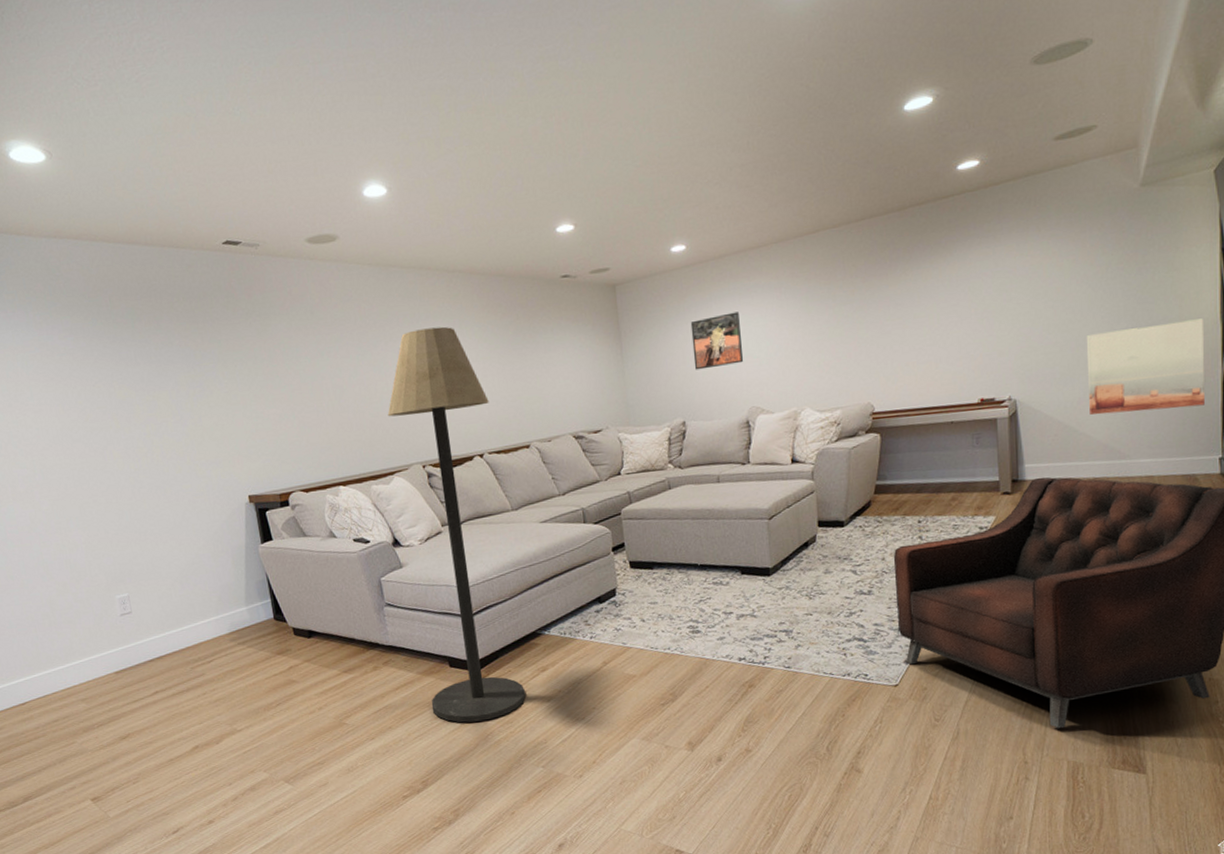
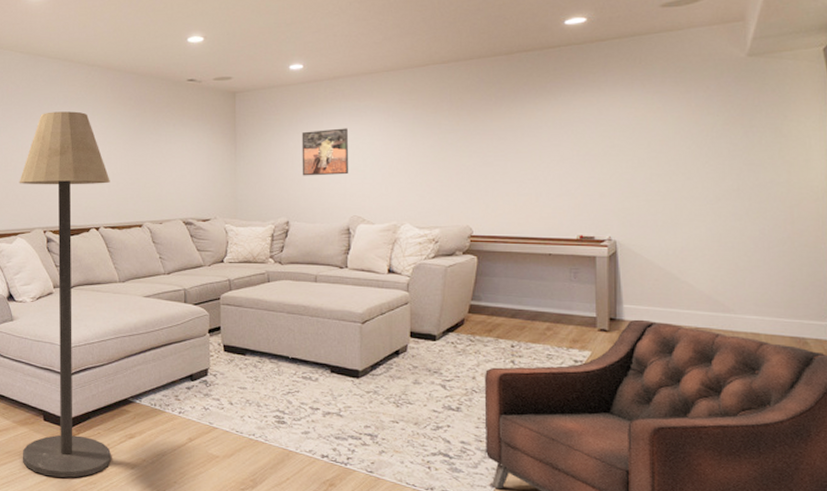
wall art: present [1087,318,1204,415] -> none [691,186,815,270]

